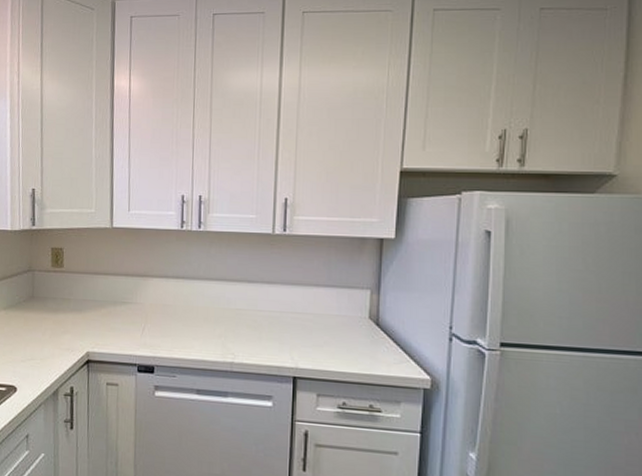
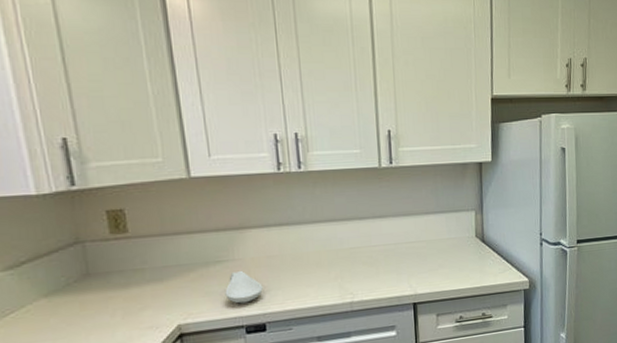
spoon rest: none [125,313,156,344] -> present [225,270,263,304]

